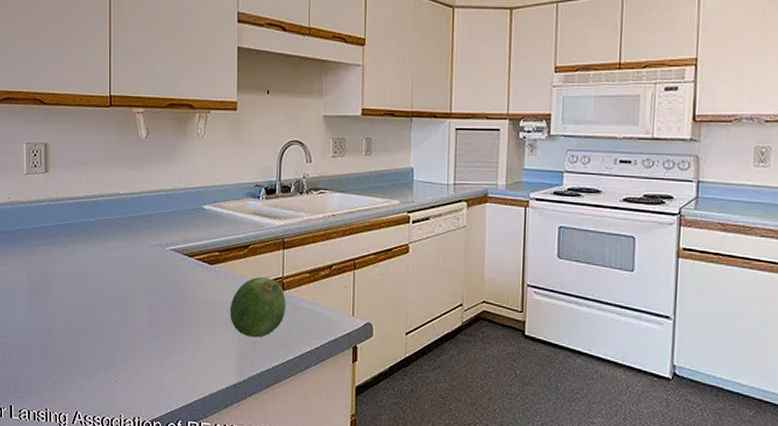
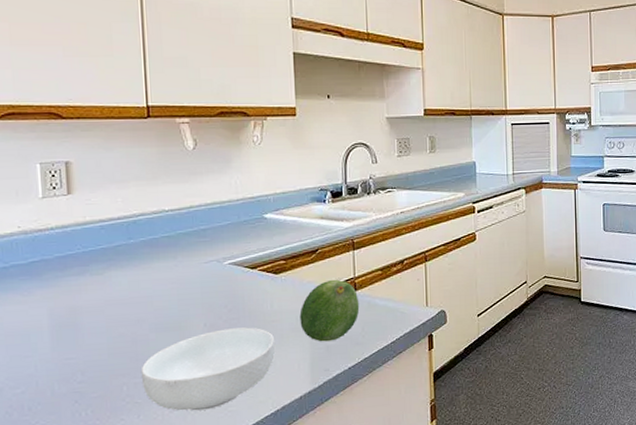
cereal bowl: none [93,311,207,385] -> present [141,327,276,411]

